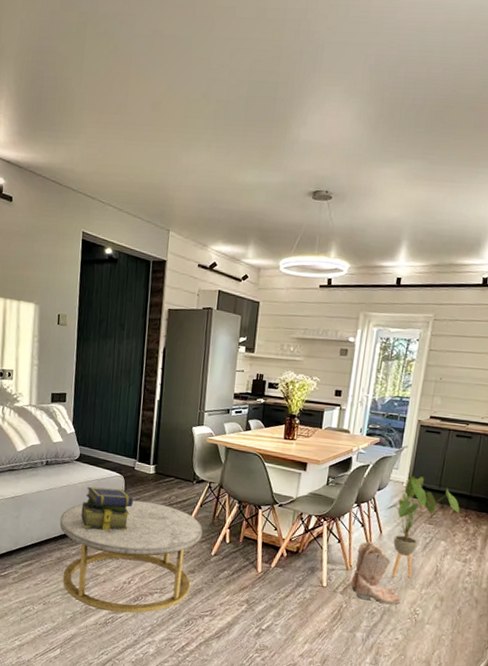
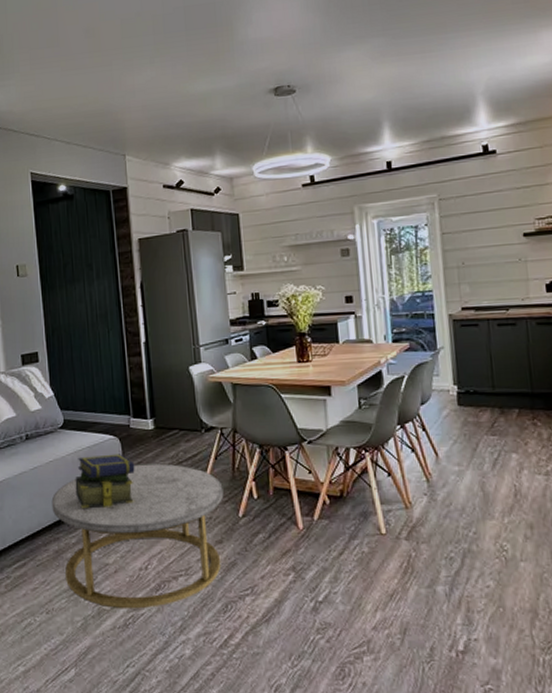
boots: present [350,541,401,605] -> none [413,468,481,544]
house plant: present [384,475,460,578] -> none [434,380,524,508]

